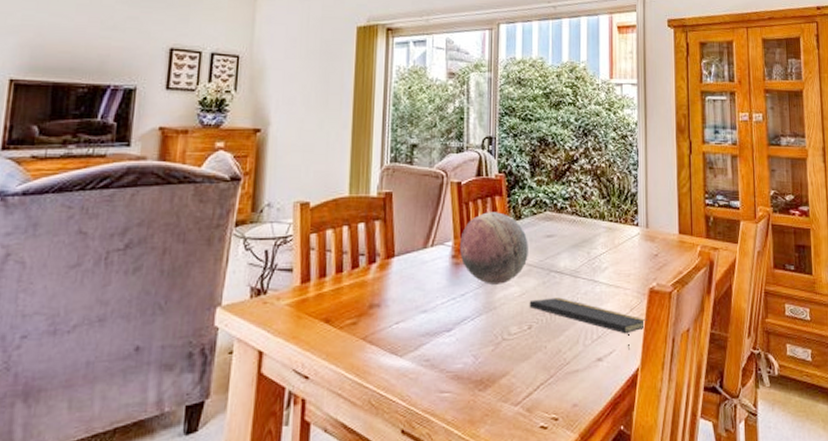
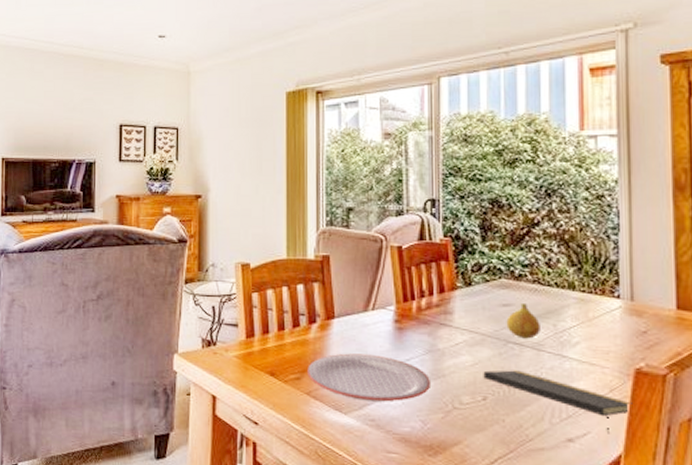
plate: none [364,292,484,341] -> present [307,353,432,402]
decorative orb: present [460,212,528,285] -> none [403,277,481,352]
fruit: none [550,233,577,267] -> present [506,302,540,339]

